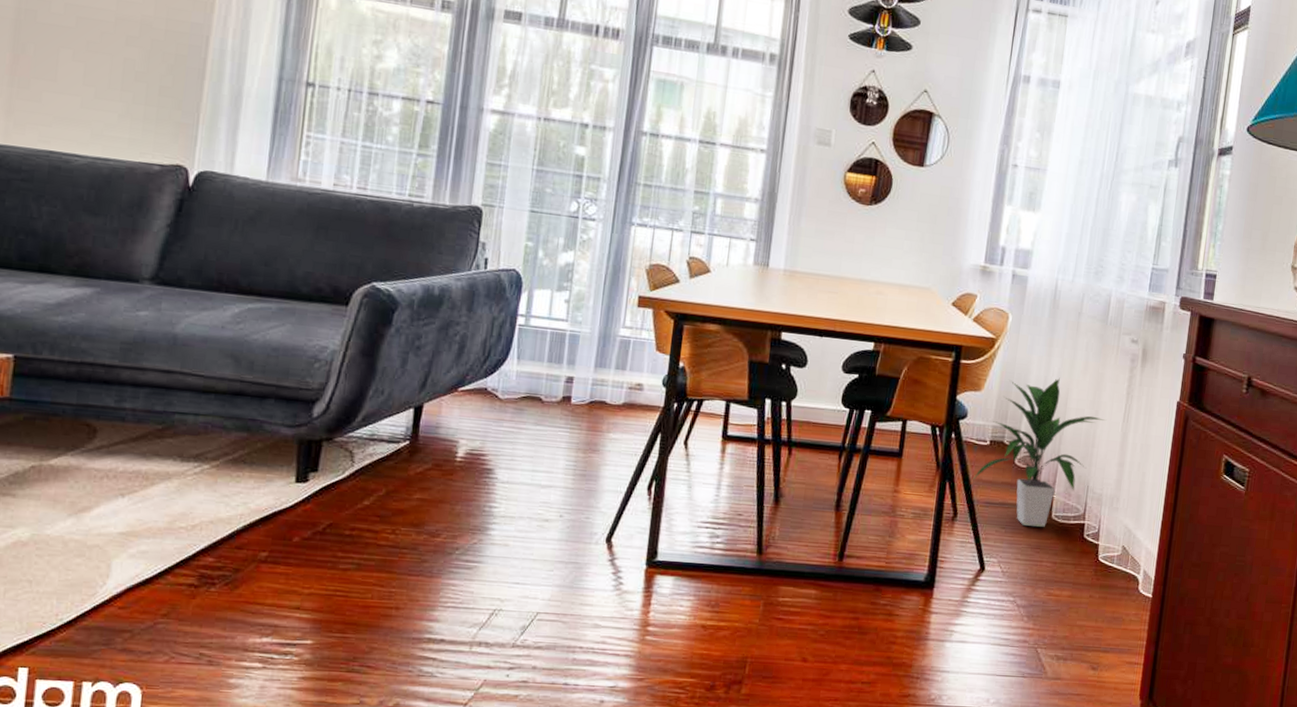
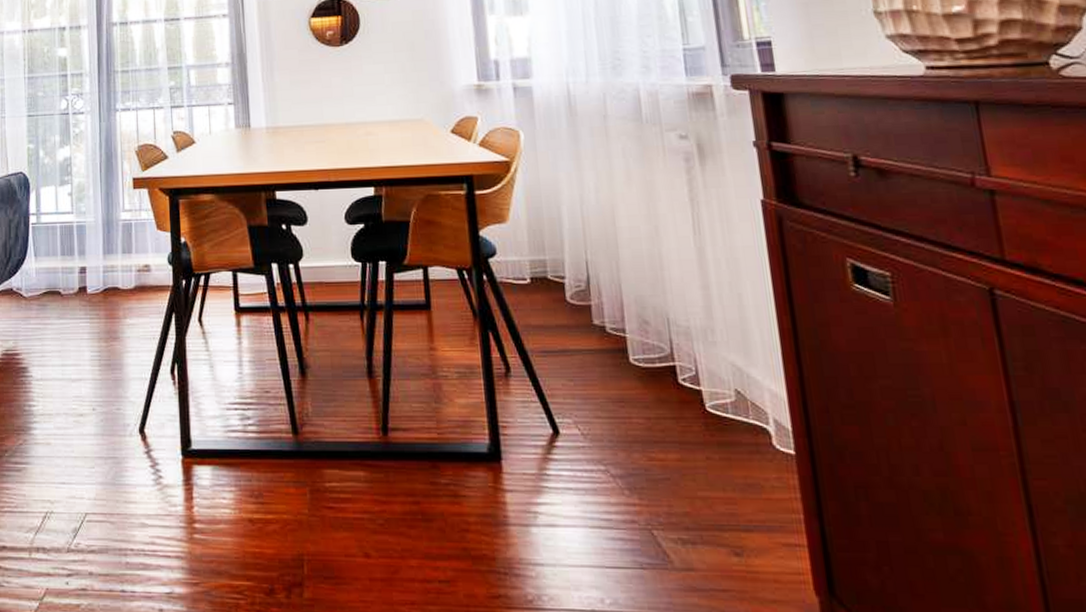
indoor plant: present [970,377,1105,527] -> none [517,193,669,375]

